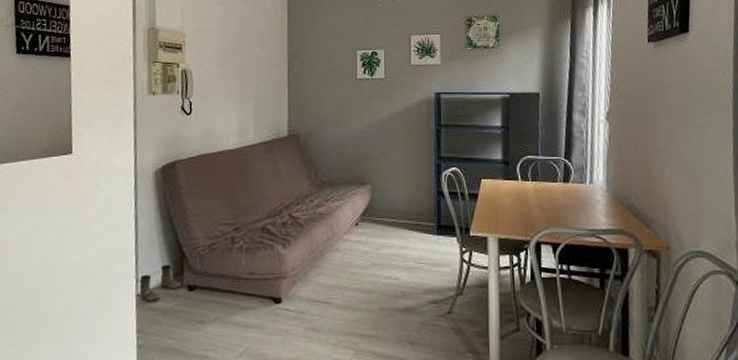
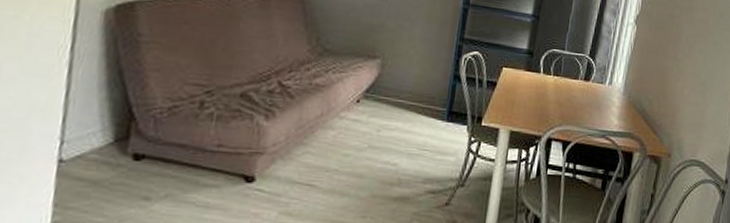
boots: present [139,265,181,302] -> none [62,126,125,170]

